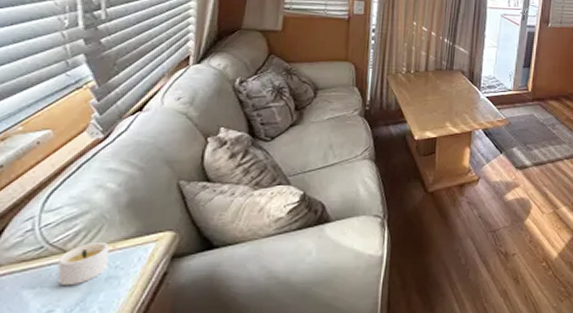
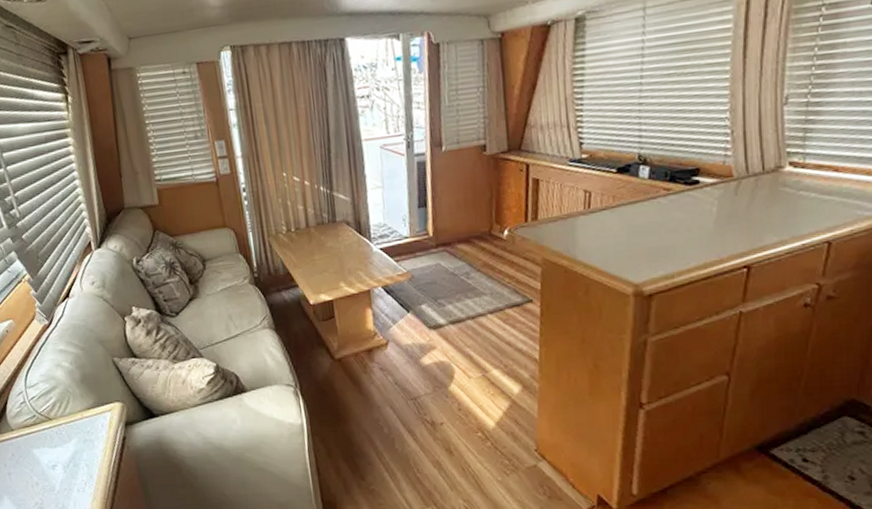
candle: present [57,242,109,286] -> none [48,412,83,447]

